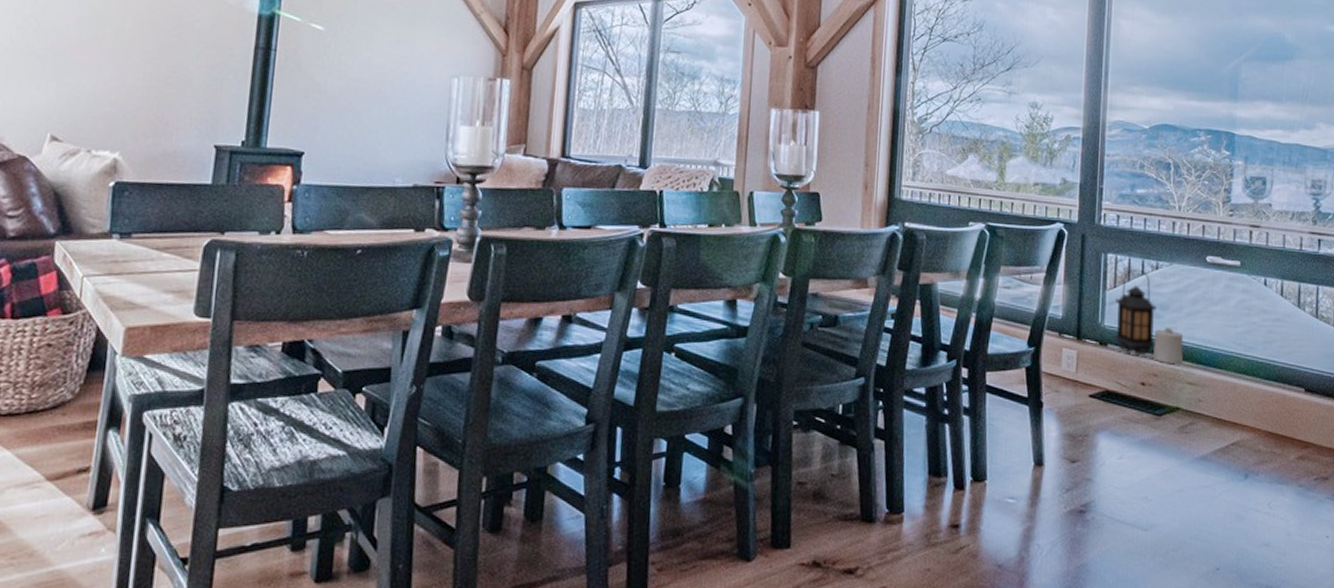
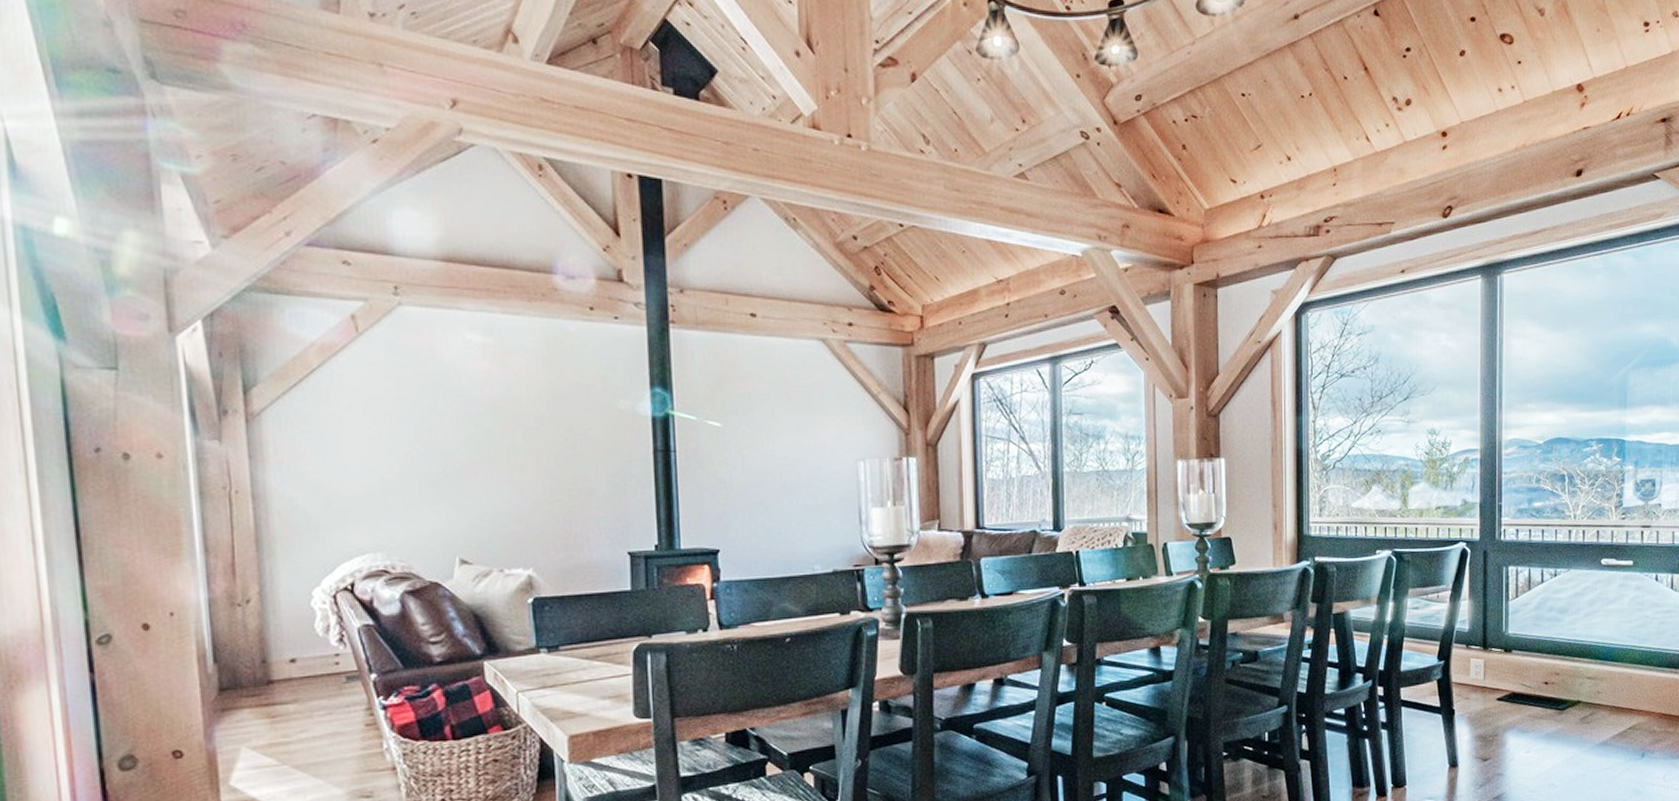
lantern: present [1114,269,1157,355] -> none [1517,578,1556,657]
candle: present [1153,326,1184,365] -> none [1555,628,1582,663]

